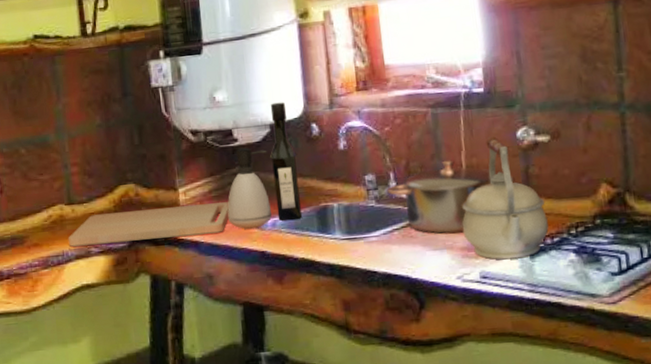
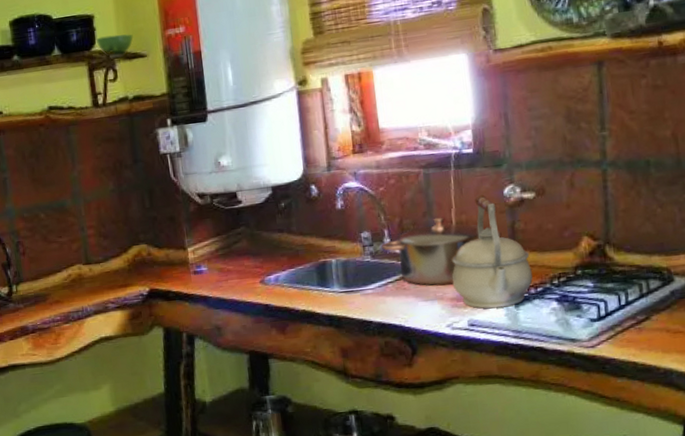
cutting board: present [67,202,230,247] -> none [86,259,235,303]
soap dispenser: present [227,148,272,229] -> none [233,209,274,284]
bottle: present [270,102,302,221] -> none [271,165,303,276]

